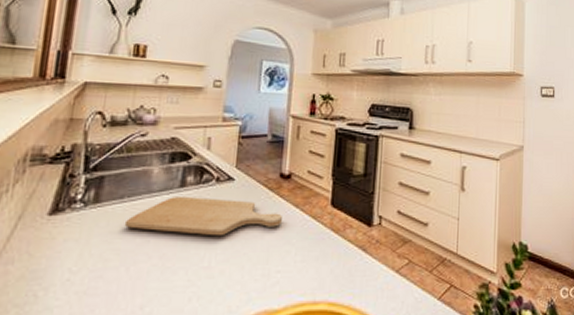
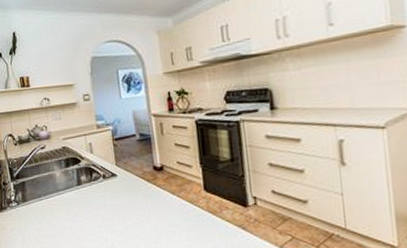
chopping board: present [124,197,282,236] -> none [46,192,163,222]

